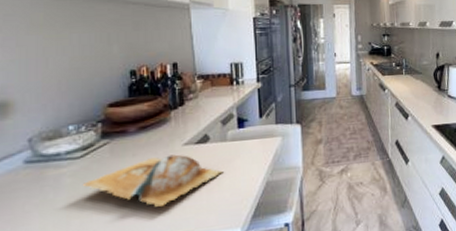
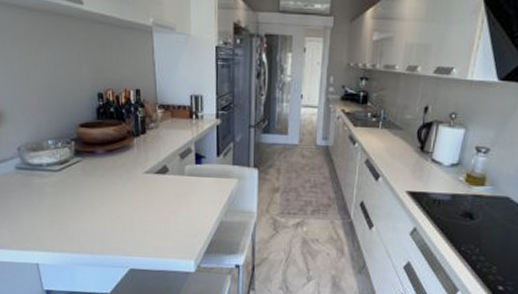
chopping board: present [83,154,223,207] -> none [61,180,180,227]

